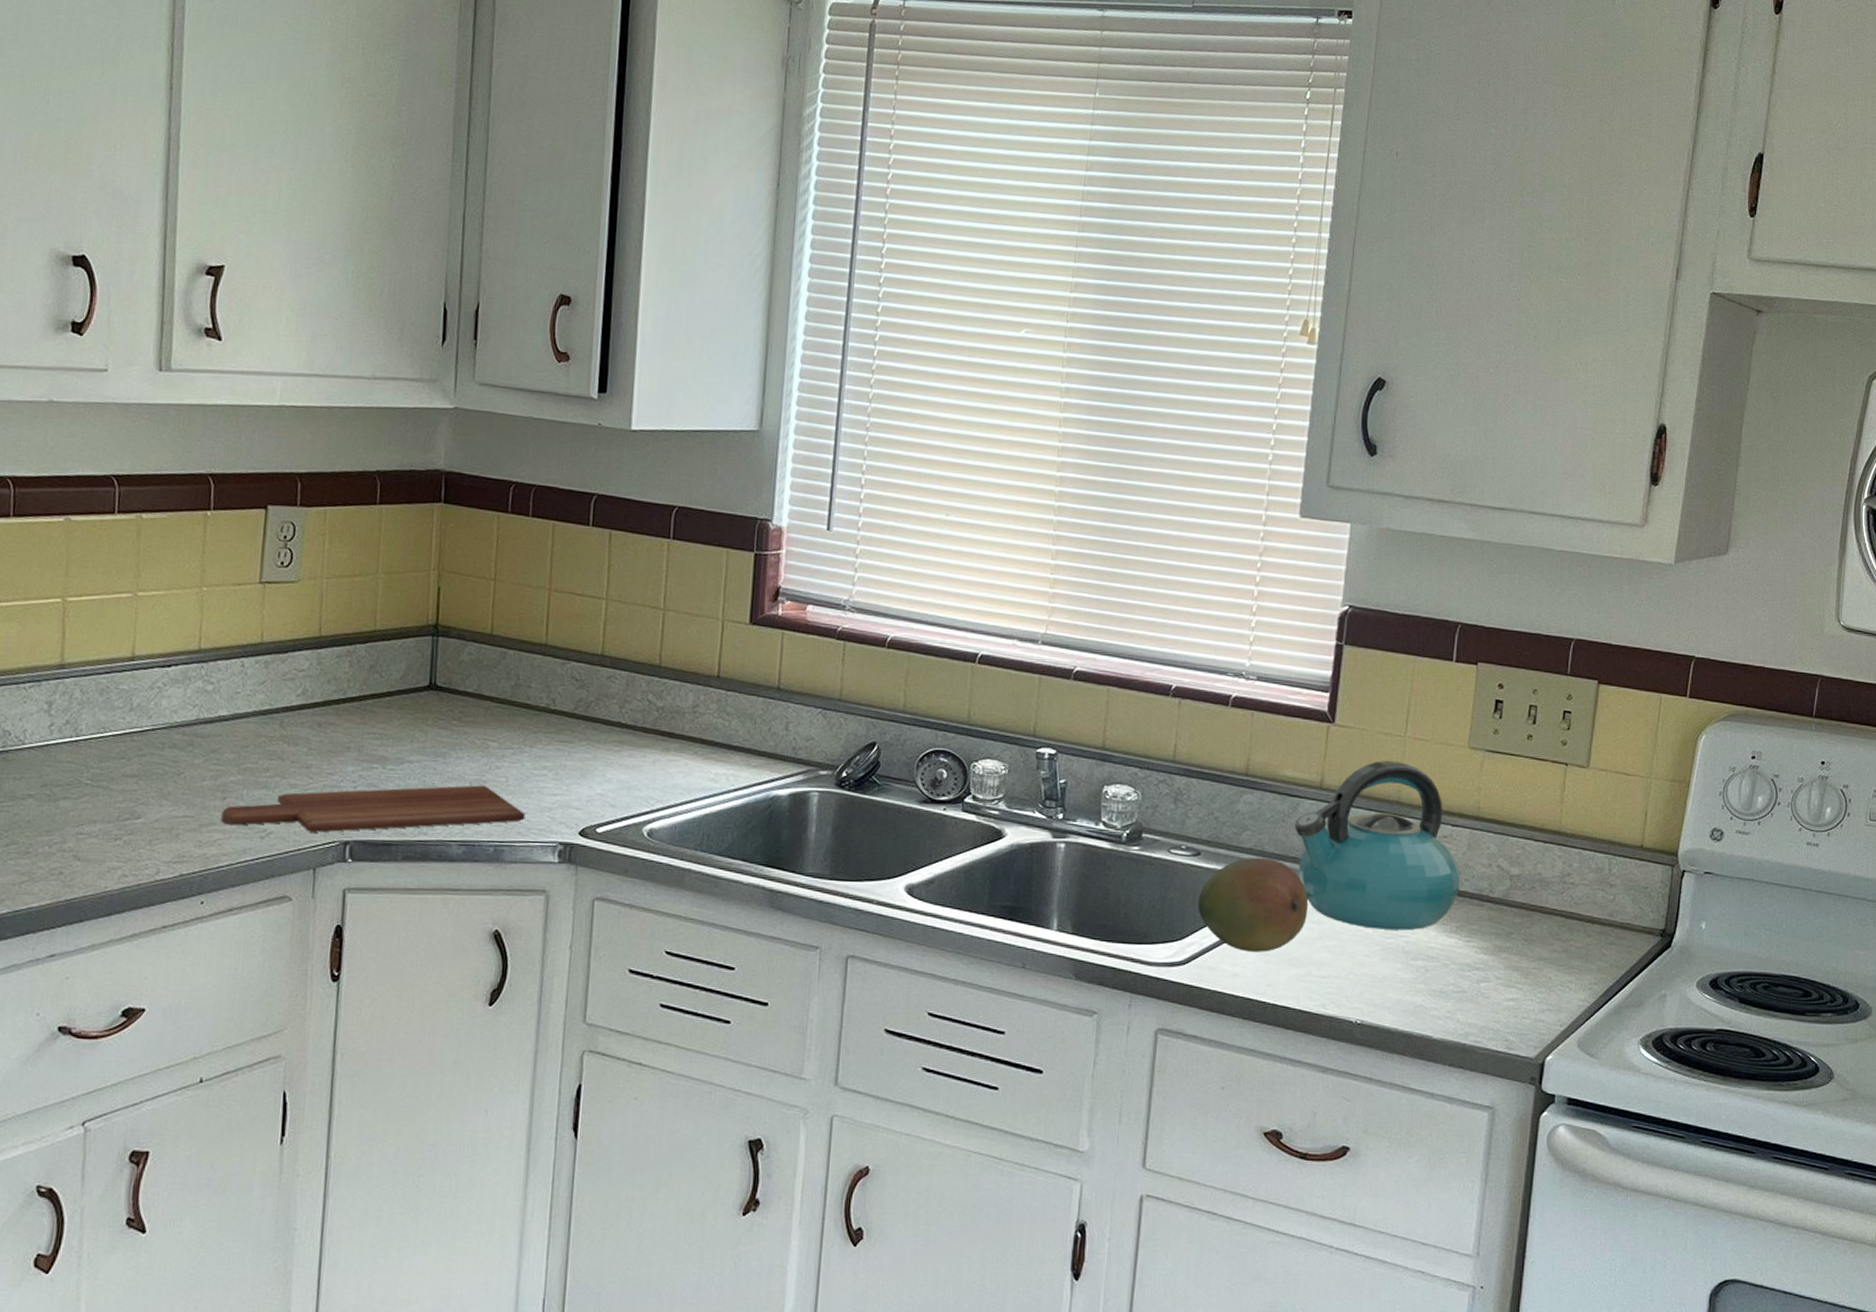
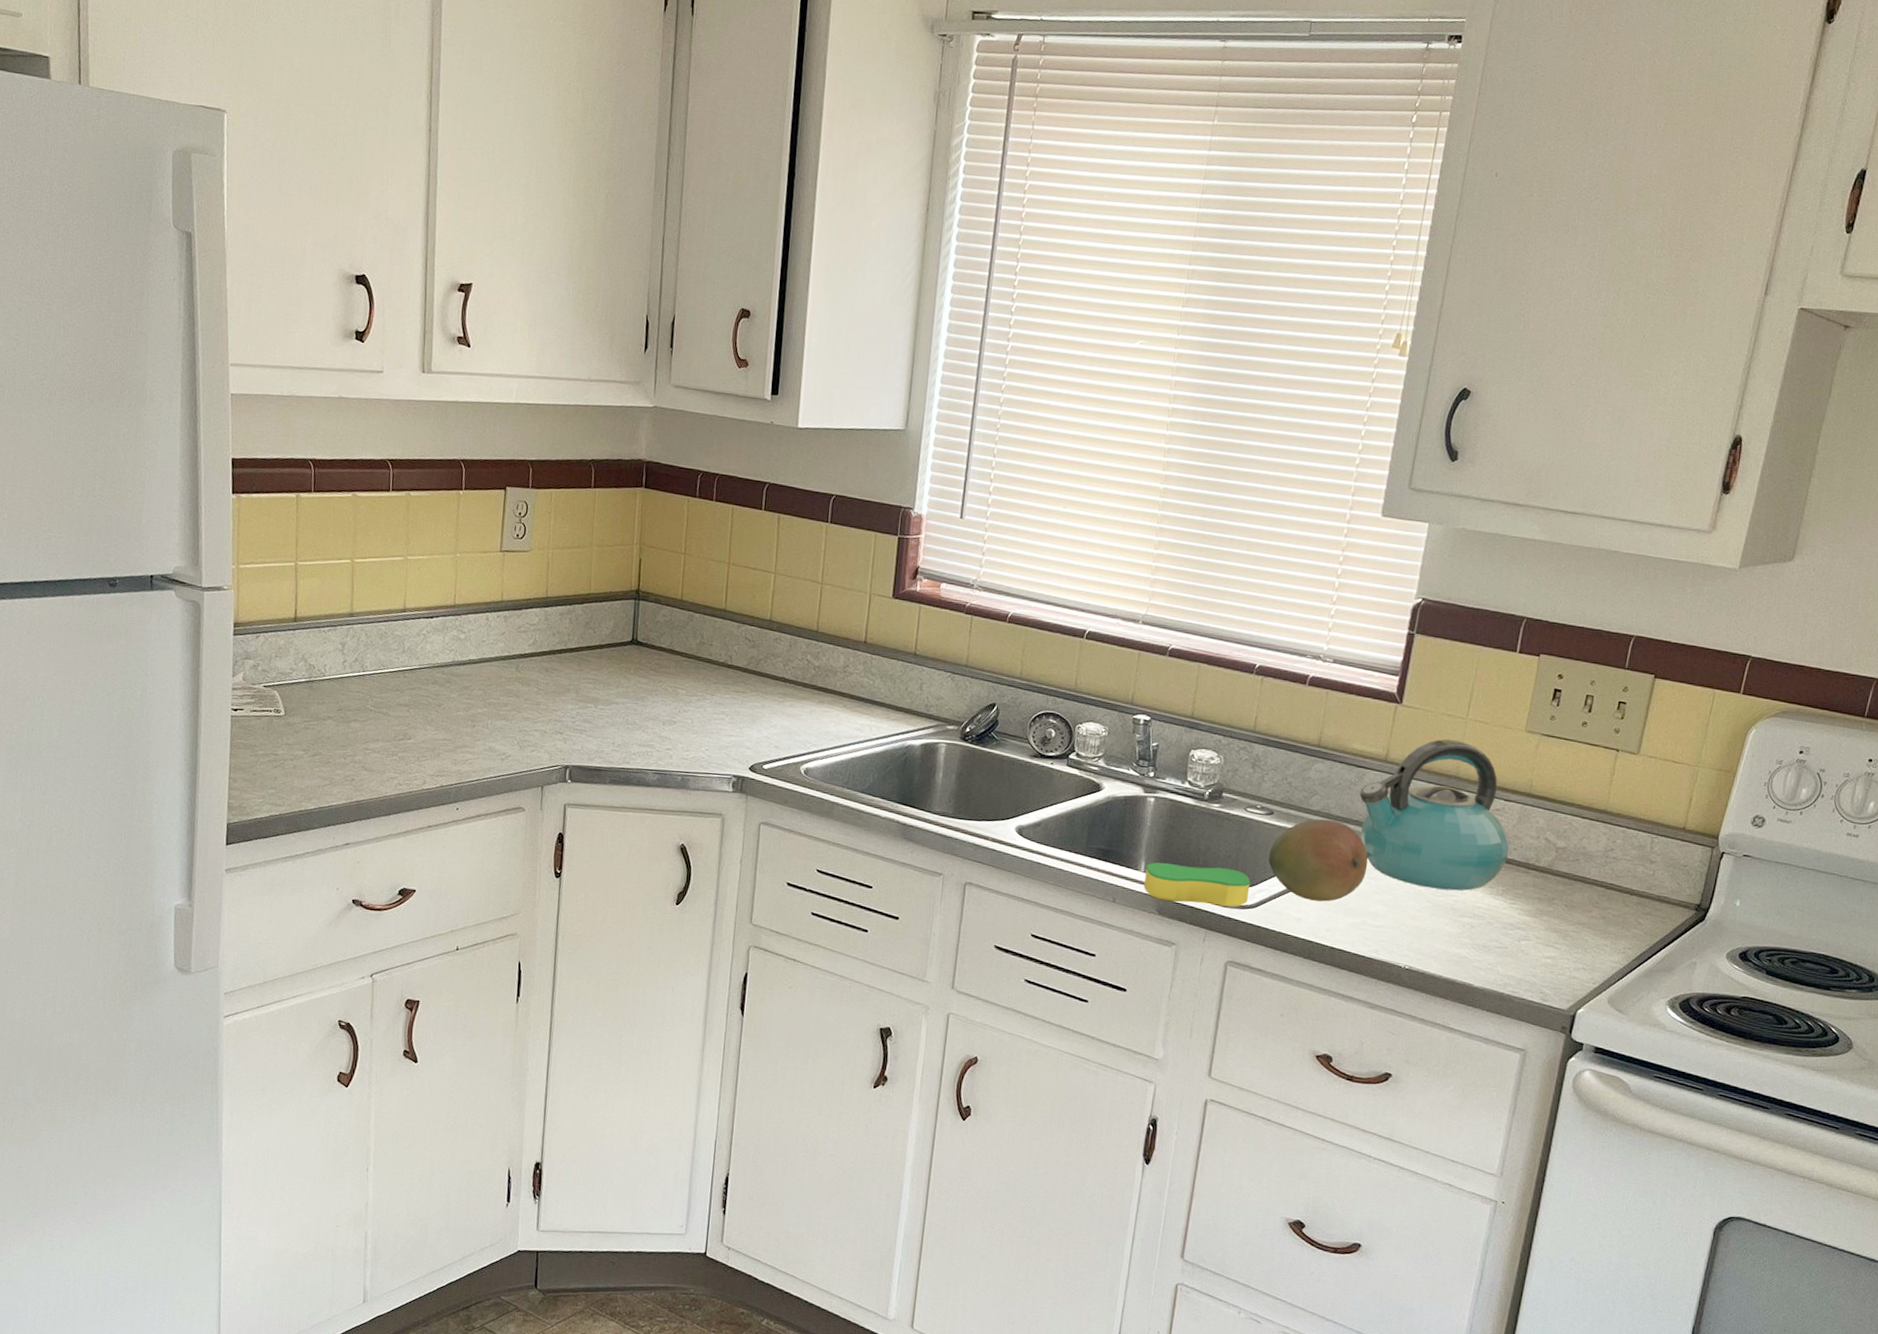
cutting board: present [221,785,526,833] -> none [471,724,707,758]
sponge: none [1056,918,1179,965] -> present [1143,862,1251,907]

